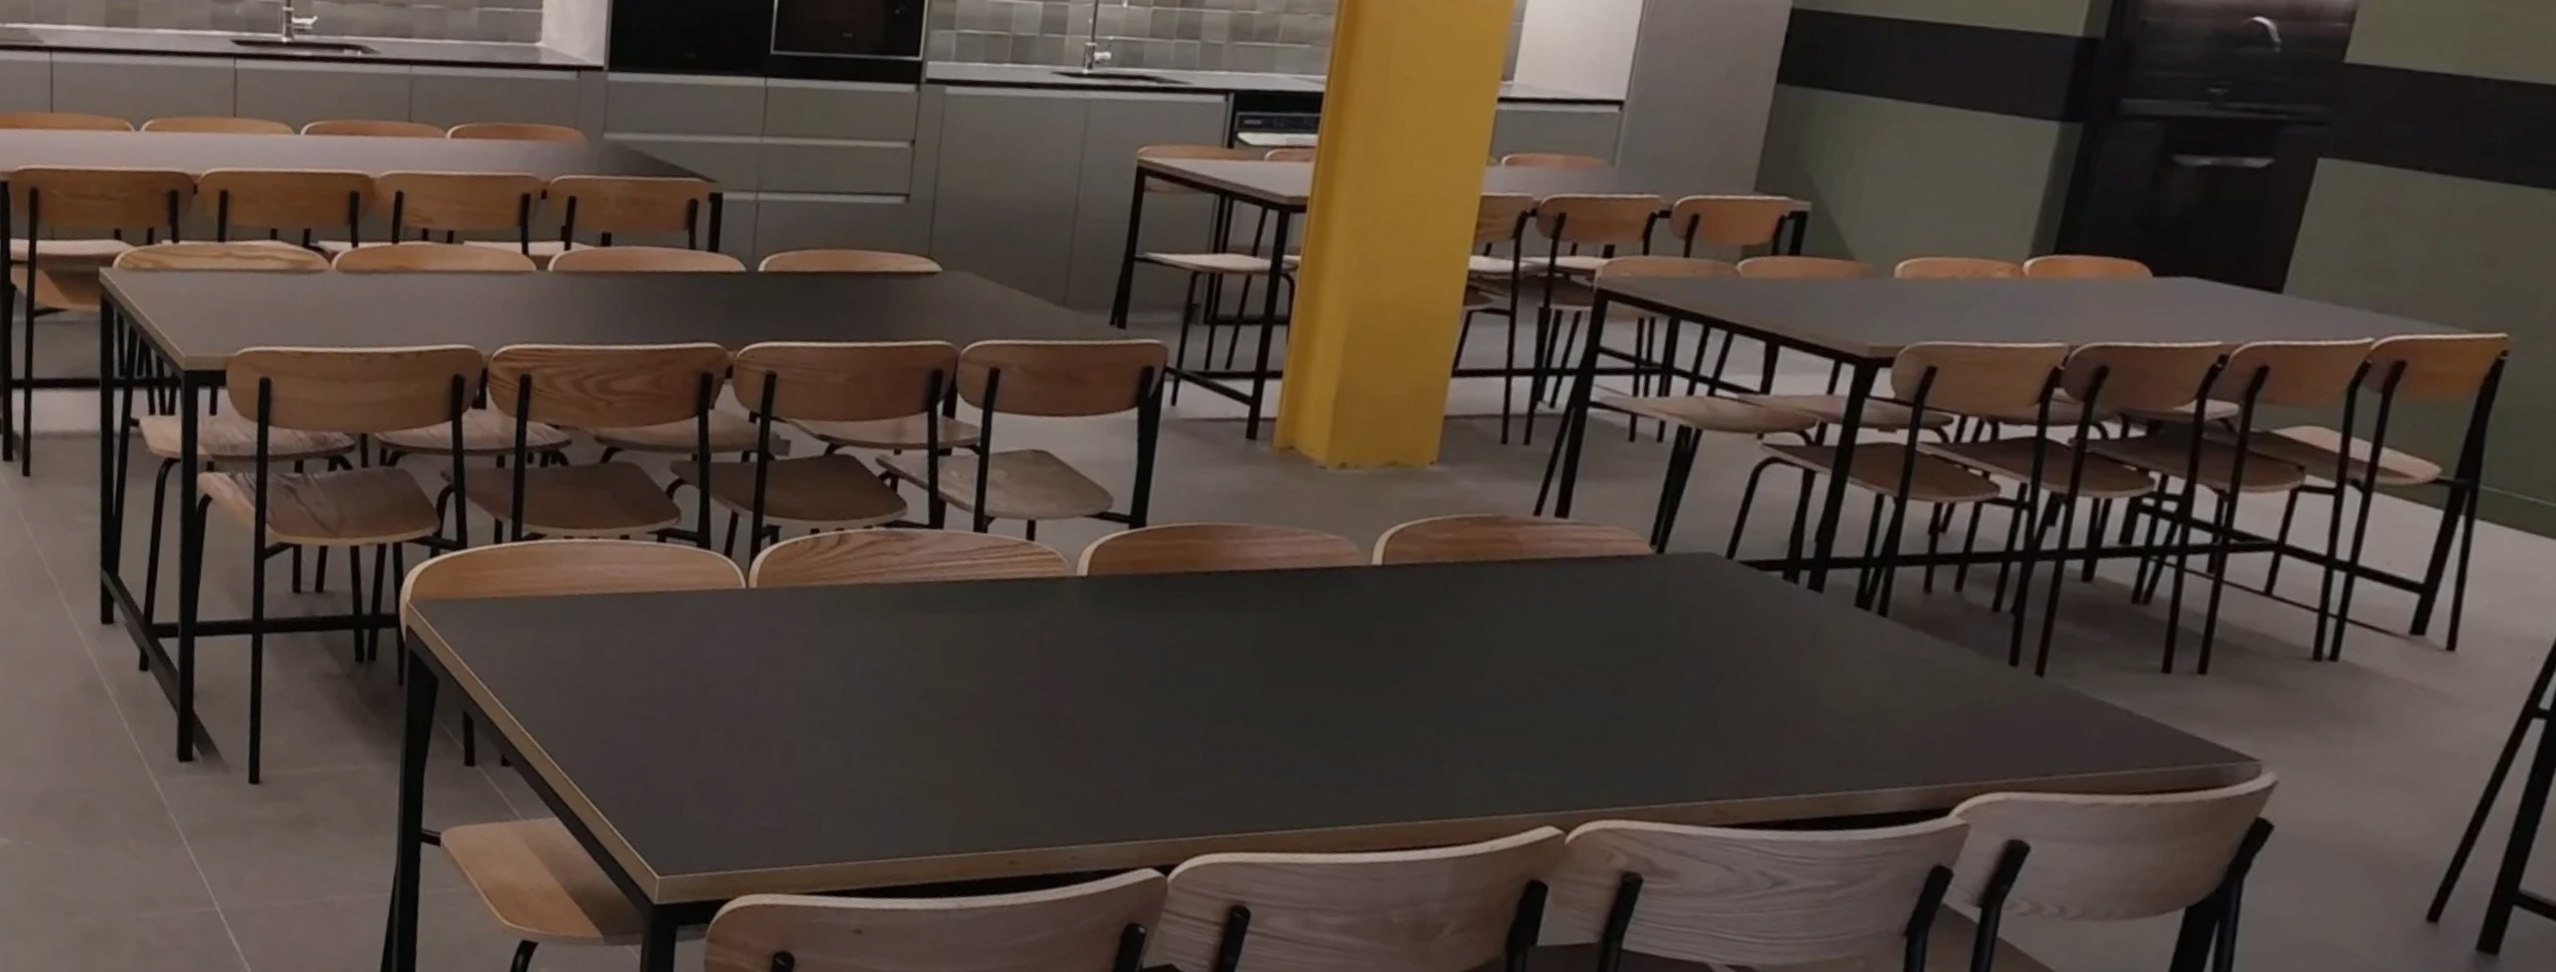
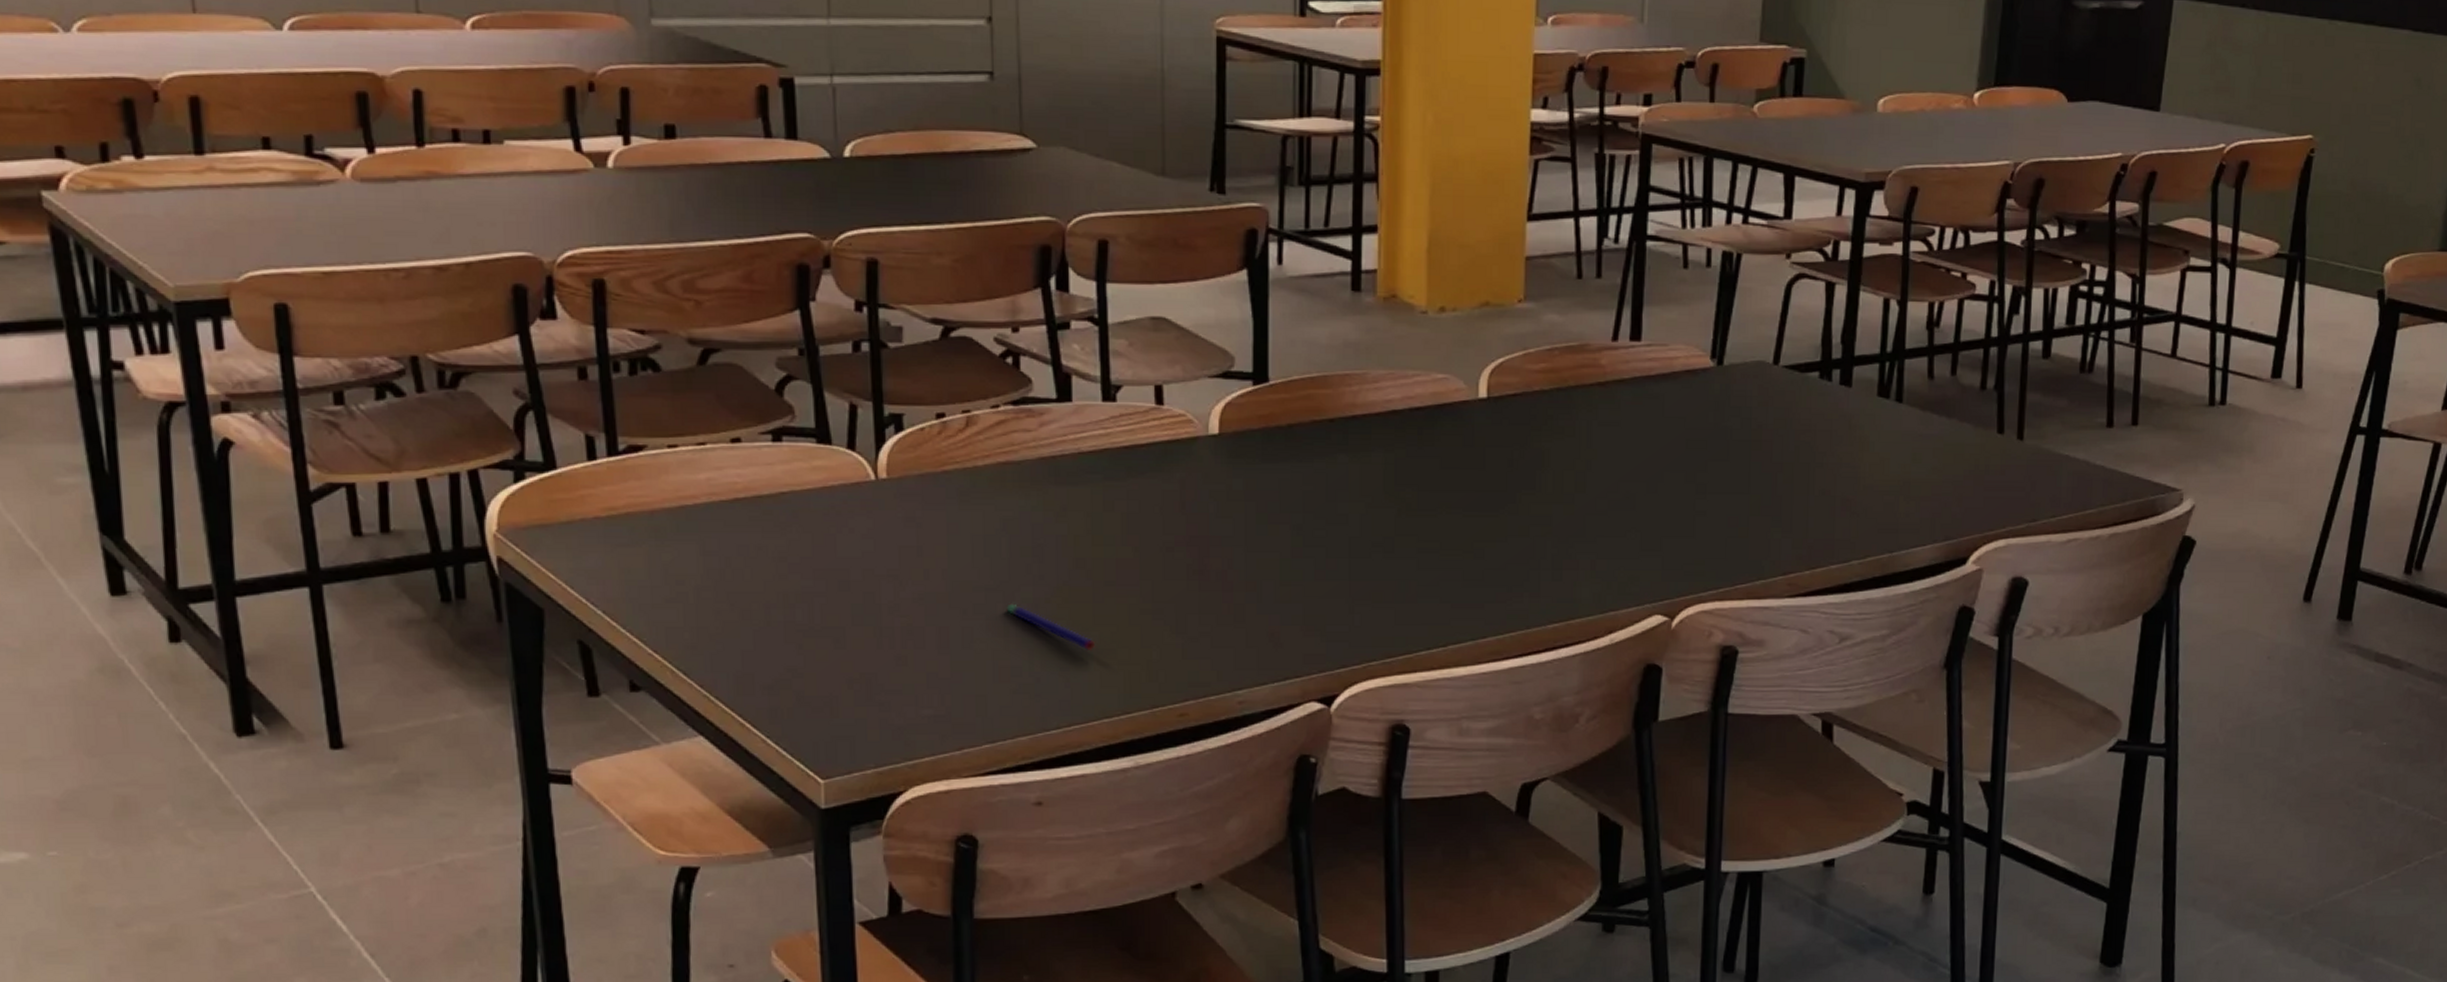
pen: none [852,725,935,785] -> present [1006,603,1096,652]

